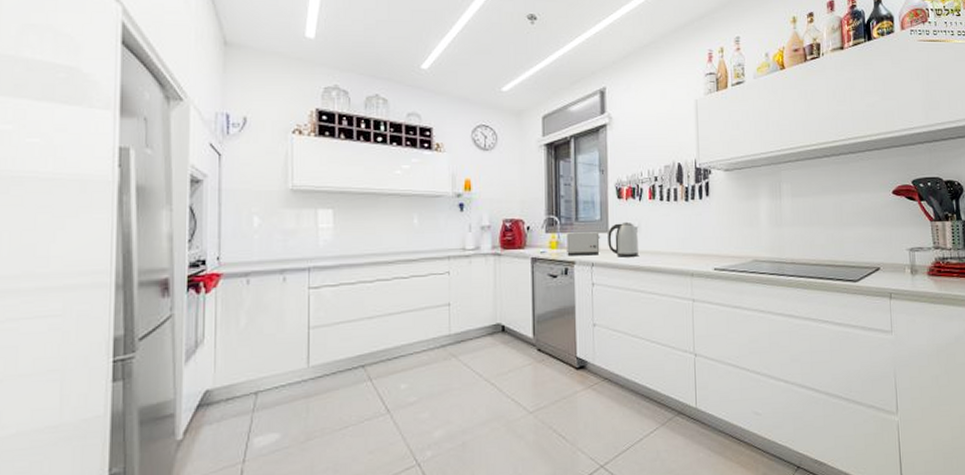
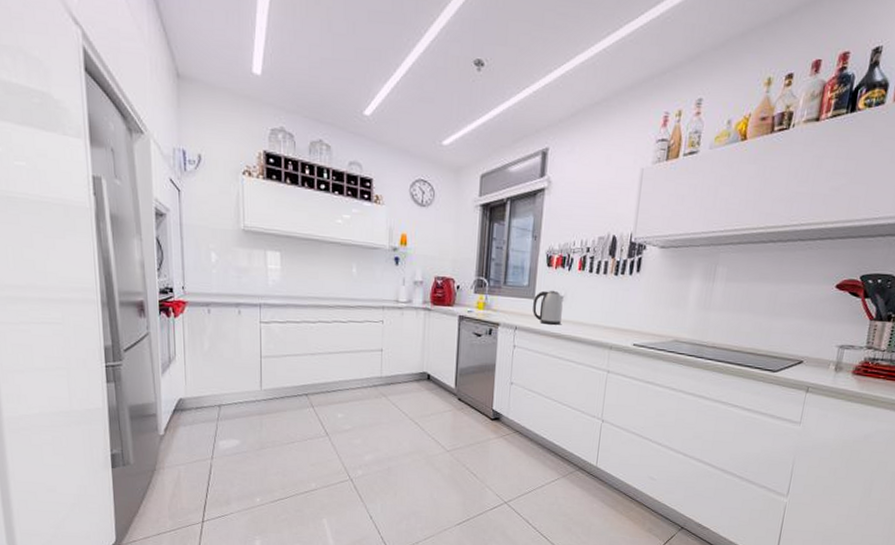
toaster: present [566,232,601,256] -> none [493,295,527,320]

